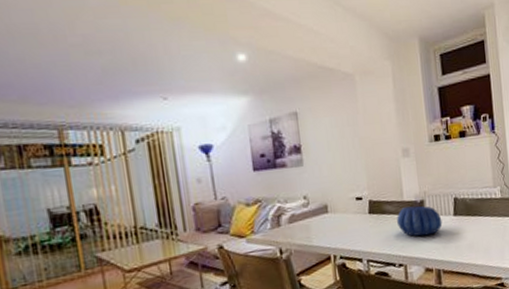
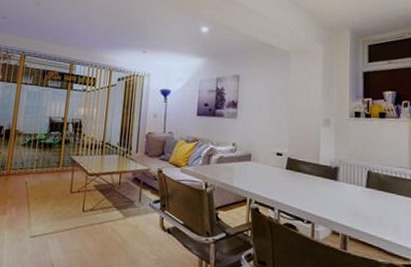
decorative bowl: present [397,206,443,237] -> none [311,170,354,201]

